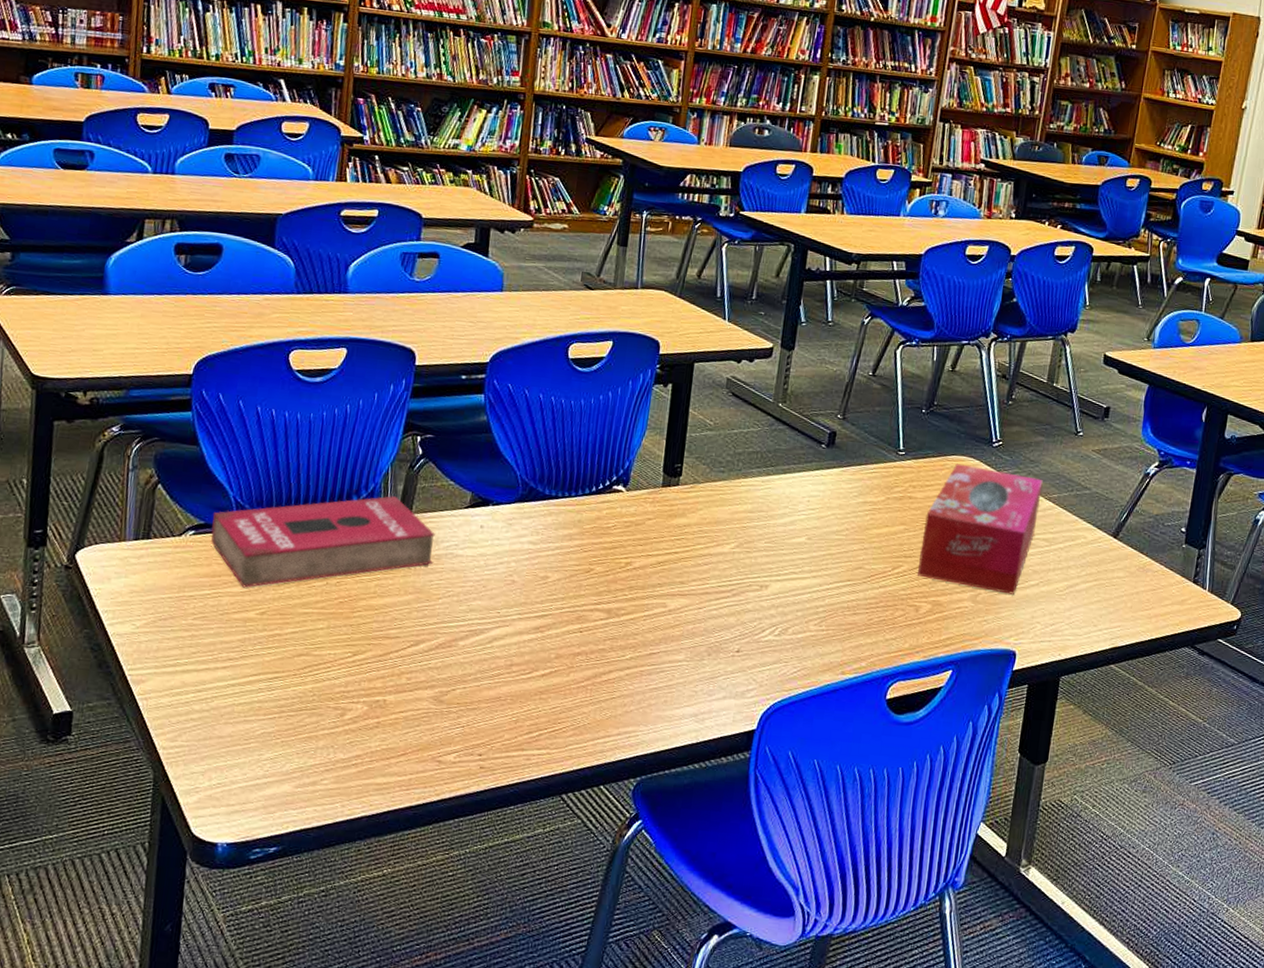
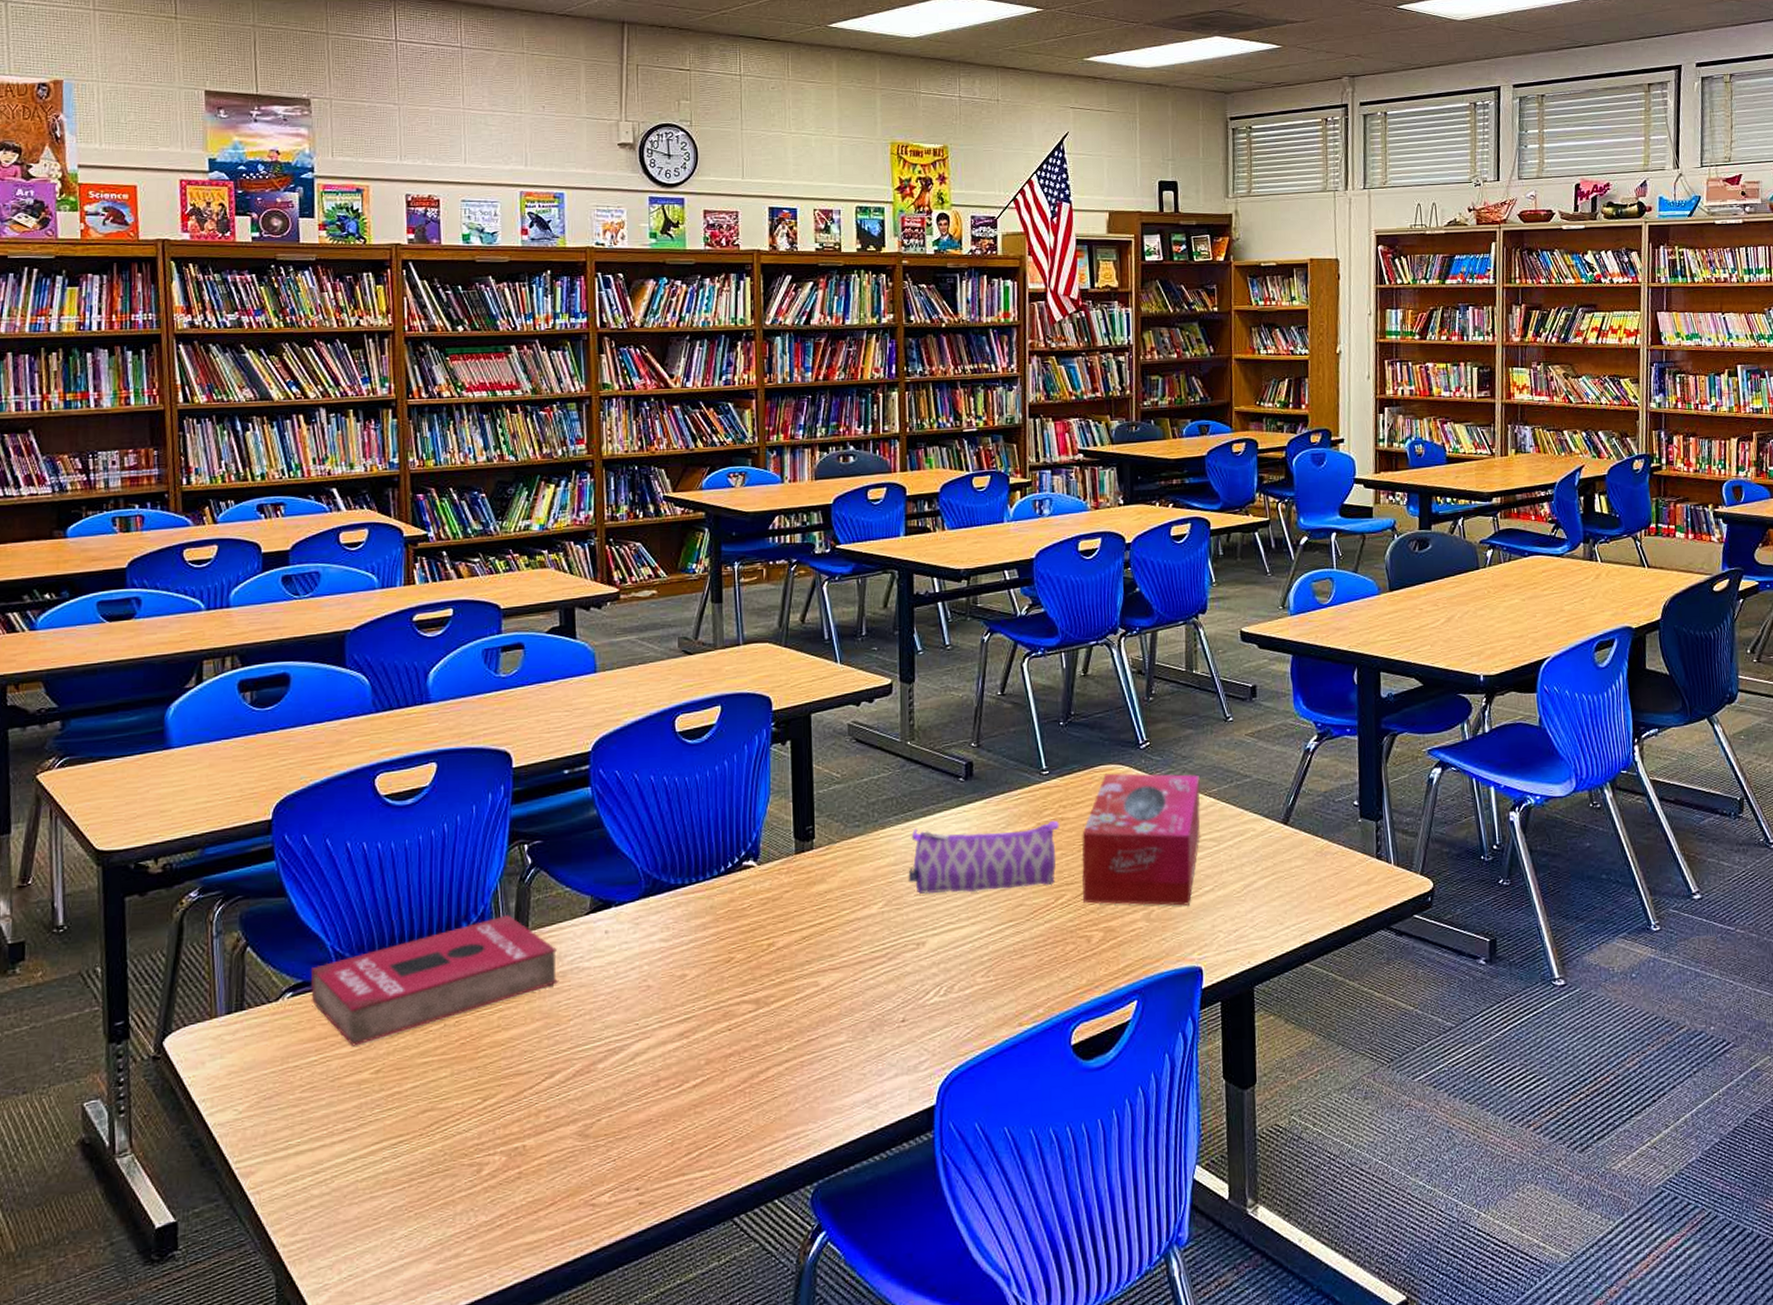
pencil case: none [761,482,907,555] -> present [908,820,1059,895]

